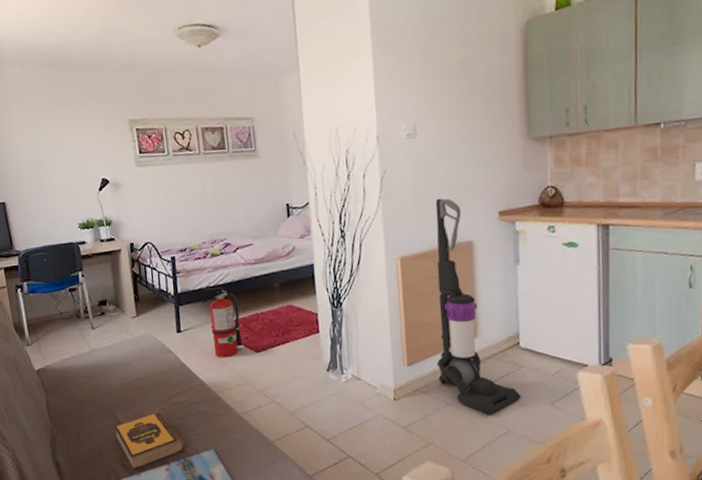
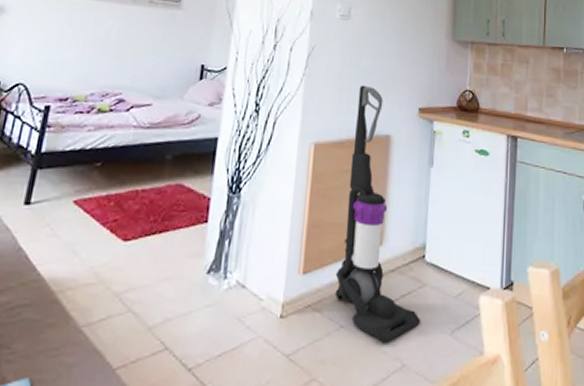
fire extinguisher: present [201,287,242,358] -> none [68,150,116,245]

